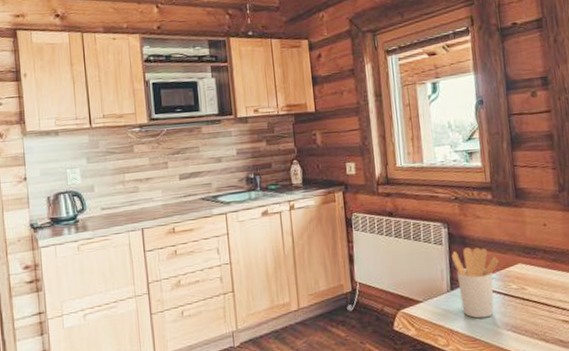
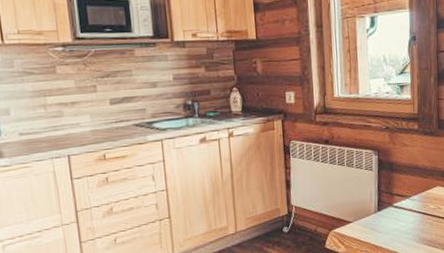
utensil holder: present [451,247,499,319] -> none [379,172,421,235]

